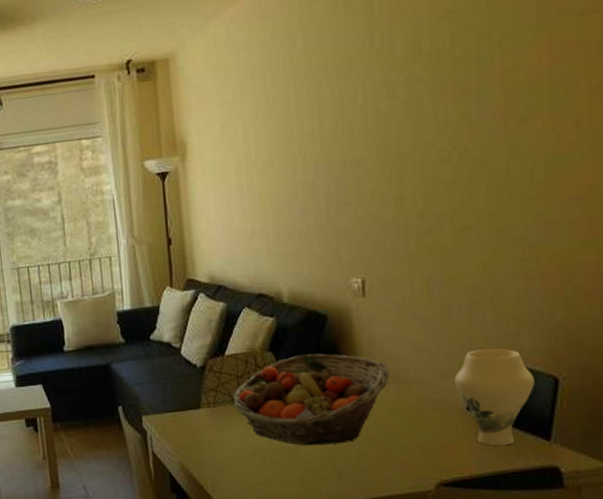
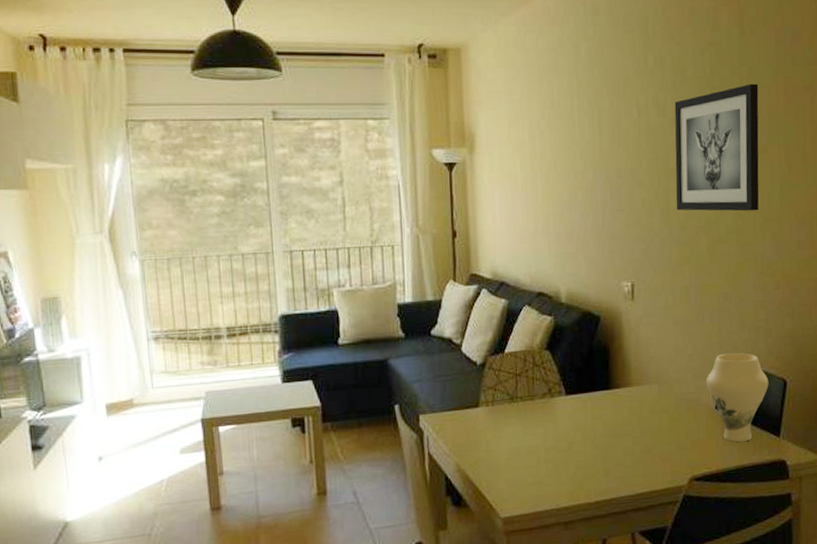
fruit basket: present [233,353,390,446] -> none [511,353,653,445]
wall art: none [407,46,518,198] -> present [674,83,759,212]

